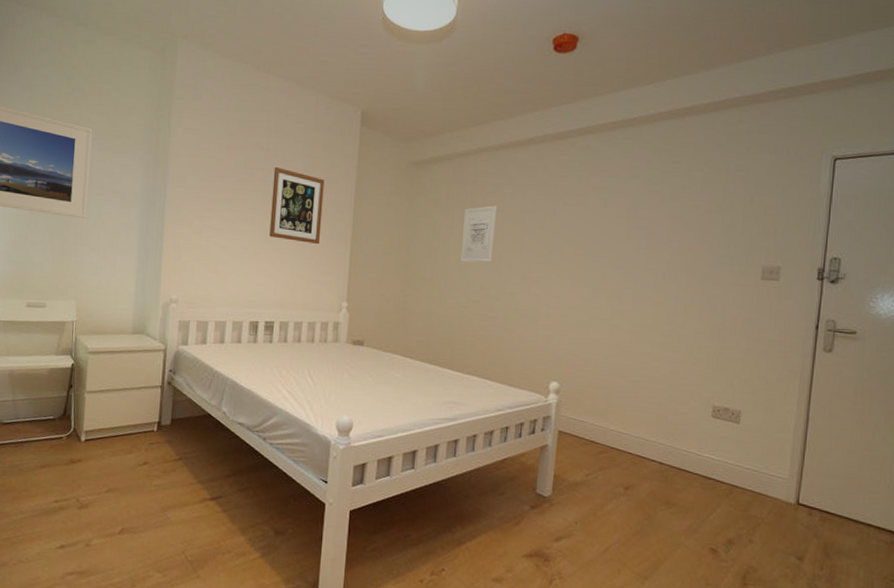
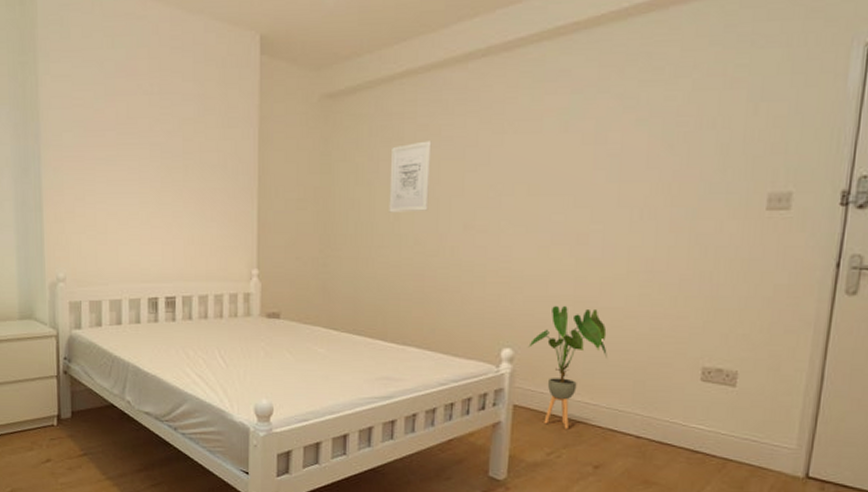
wall art: present [269,167,325,245] -> none [161,114,222,204]
house plant: none [572,348,636,454] -> present [528,306,607,430]

